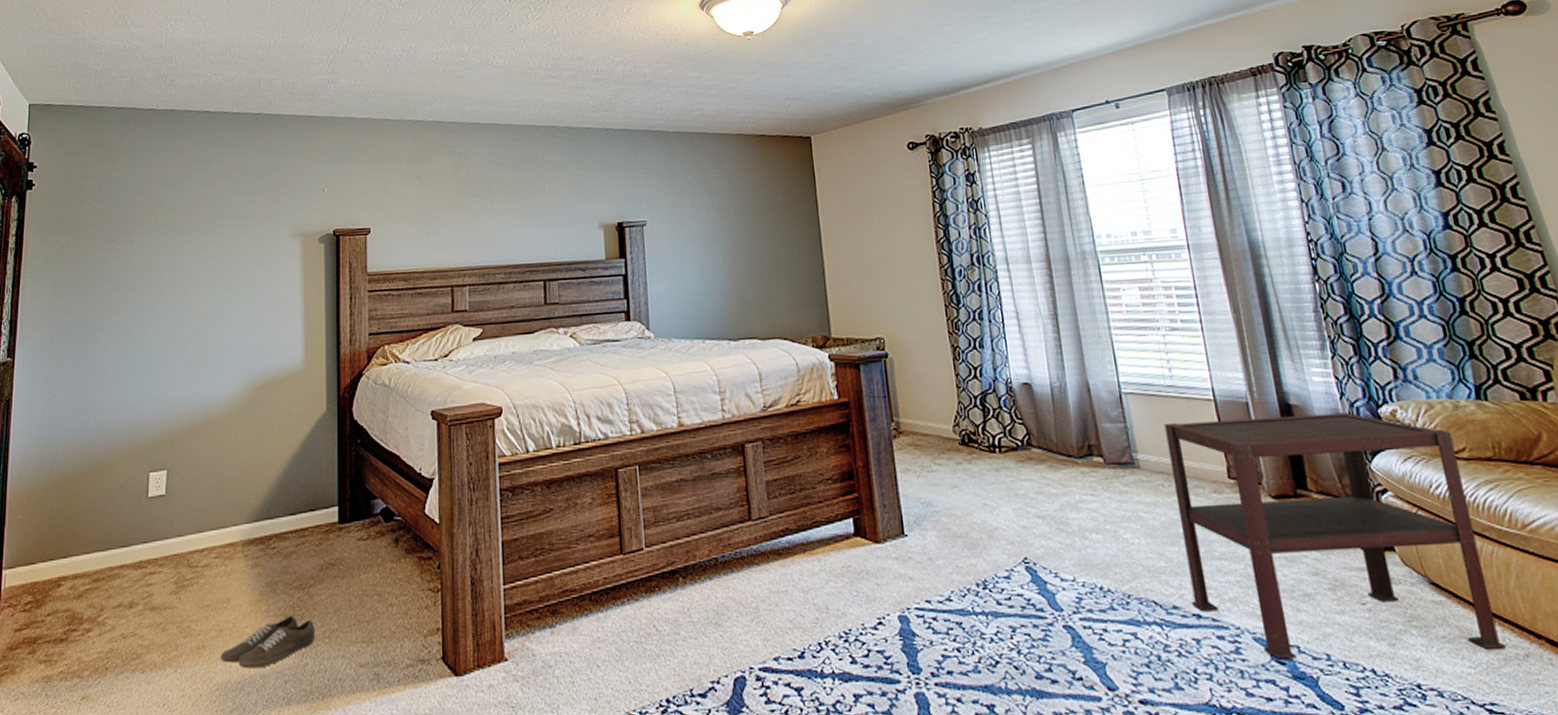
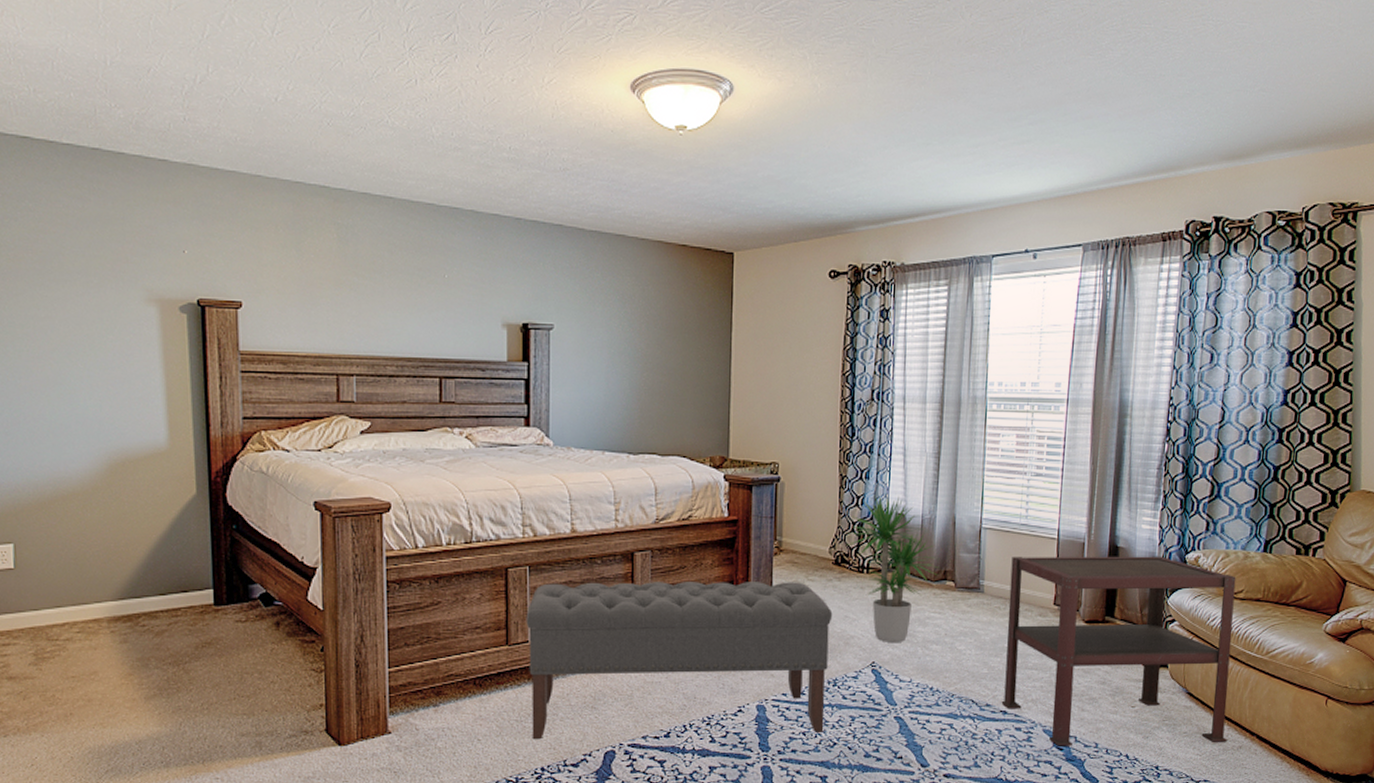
shoe: present [221,615,316,669] -> none [91,688,194,735]
bench: none [638,467,982,665] -> present [526,582,833,740]
potted plant: none [970,362,1082,534] -> present [847,493,940,644]

